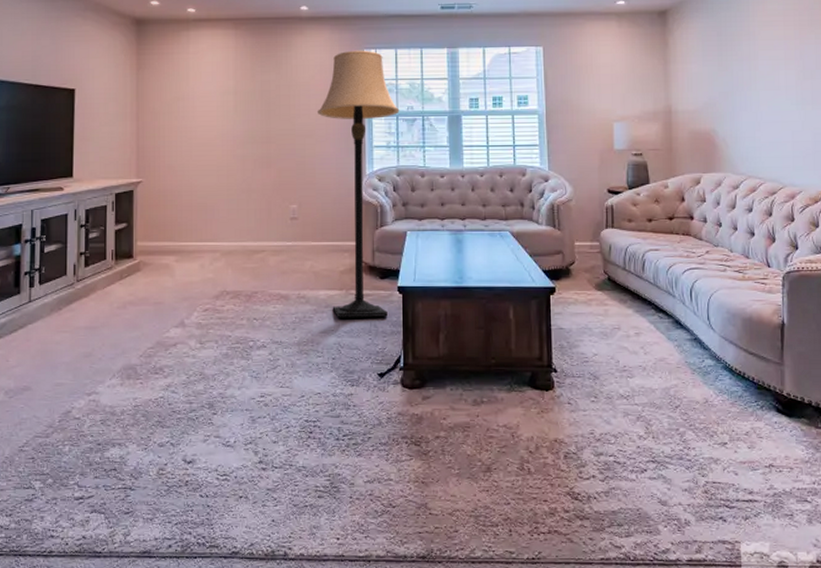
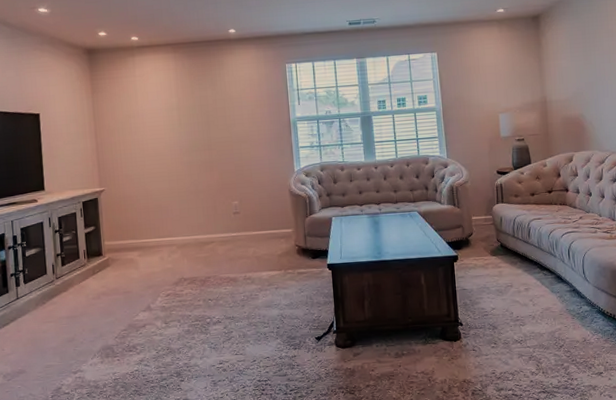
lamp: present [318,50,400,318] -> none [250,64,321,294]

